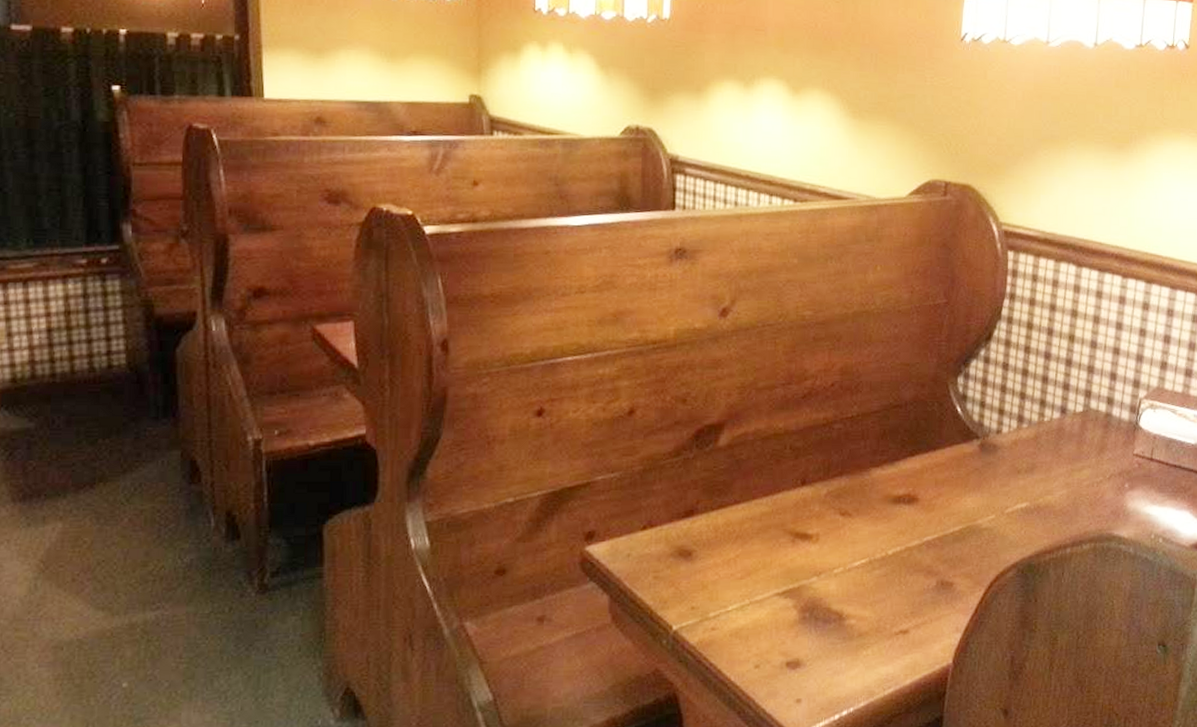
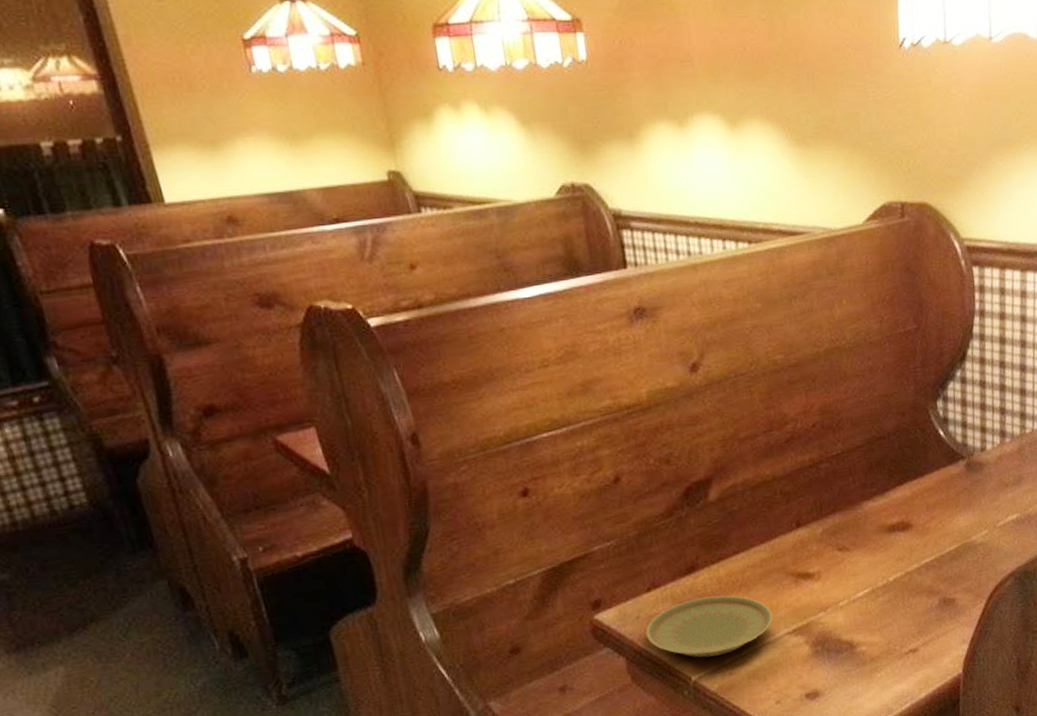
plate: none [634,544,765,607] -> present [646,595,774,658]

